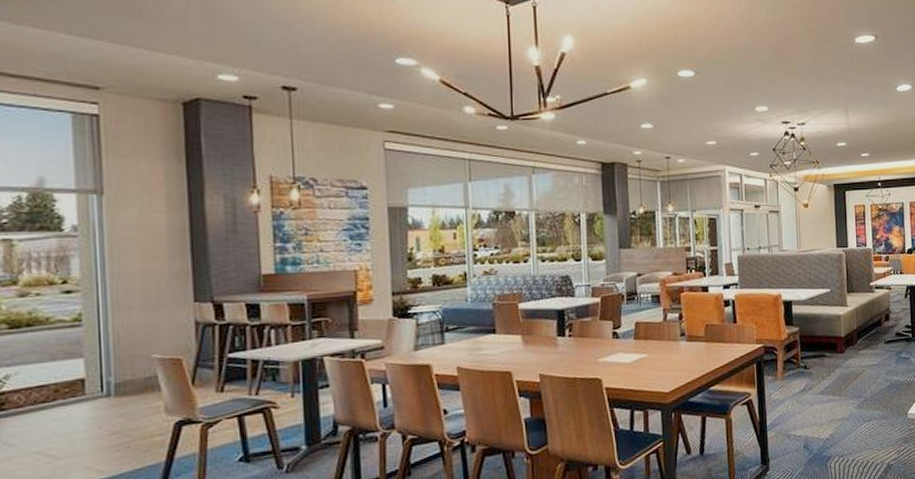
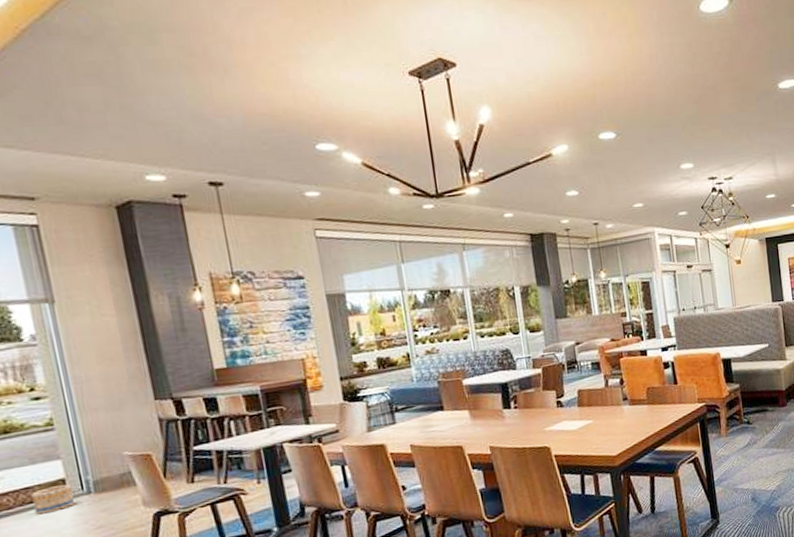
basket: none [46,385,92,416] -> present [31,484,76,515]

